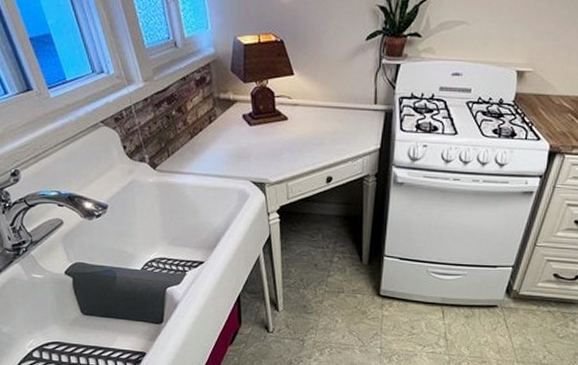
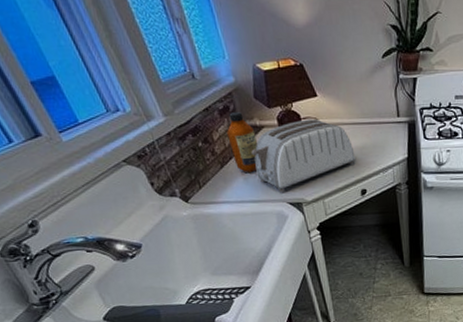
bottle: none [201,84,229,146] -> present [227,112,258,172]
toaster: none [221,97,325,170] -> present [251,118,355,192]

